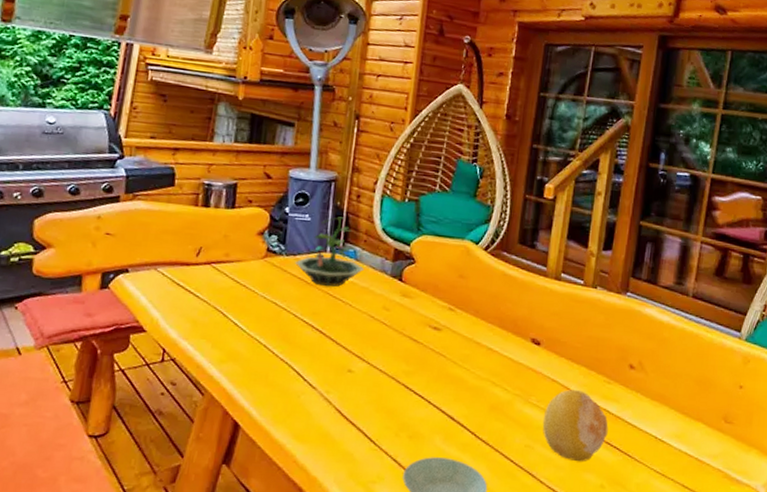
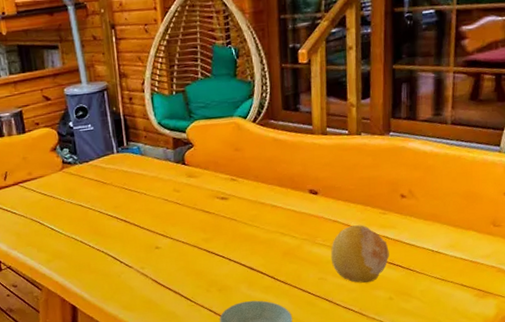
terrarium: present [295,216,364,287] -> none [89,120,150,183]

